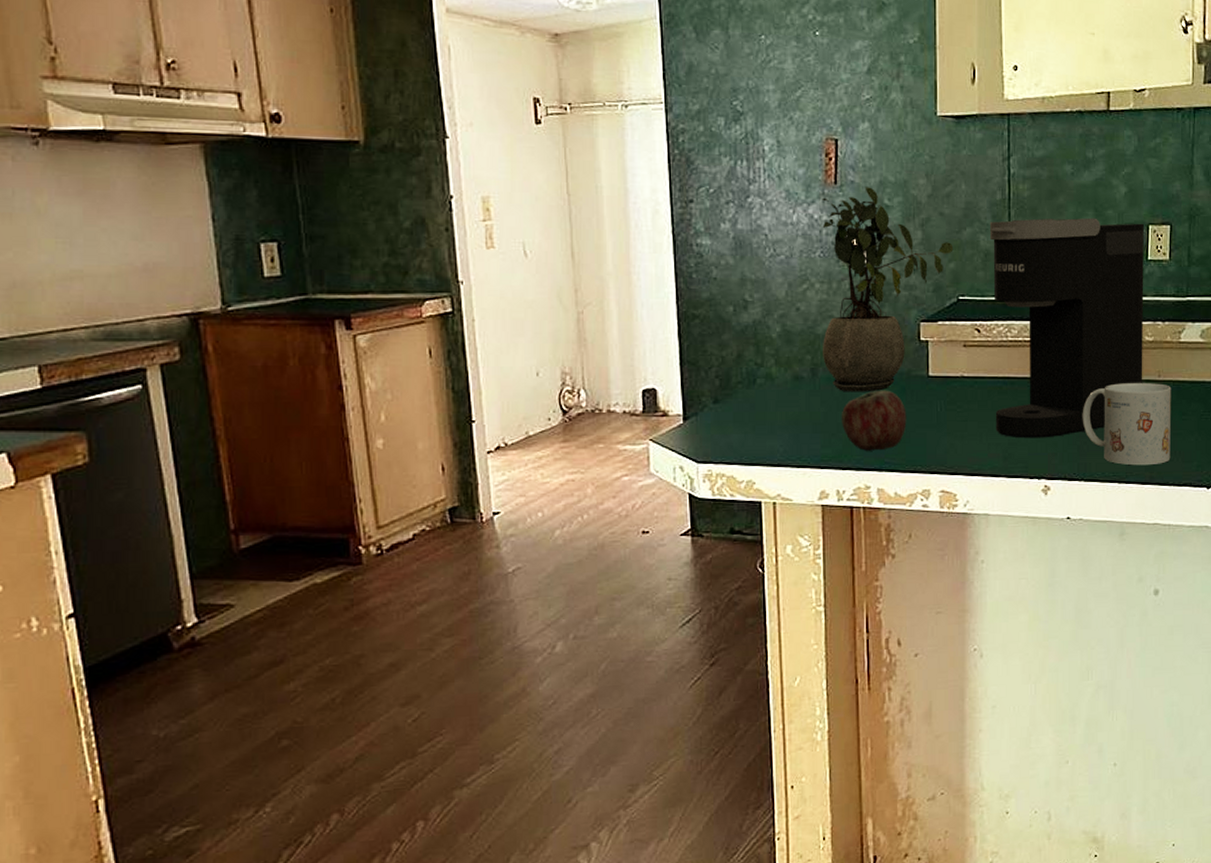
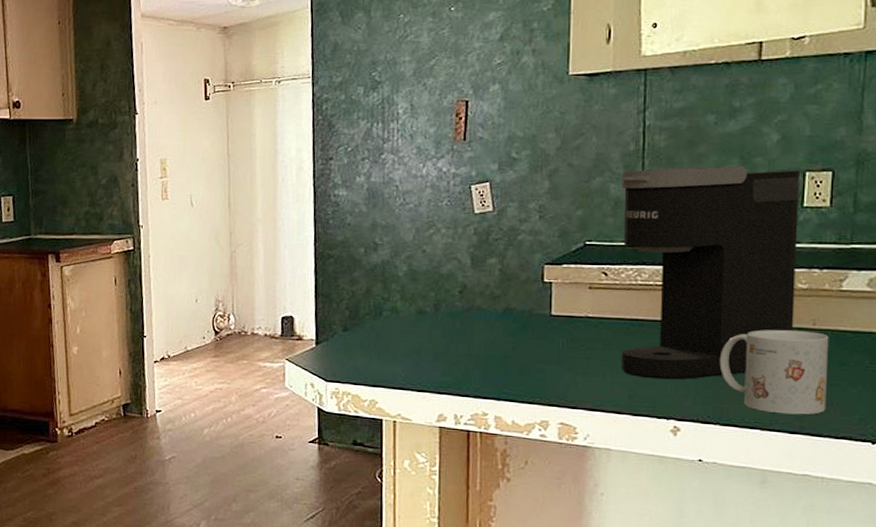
potted plant: present [822,187,954,392] -> none [446,142,582,328]
apple: present [841,390,907,451] -> none [461,326,527,382]

